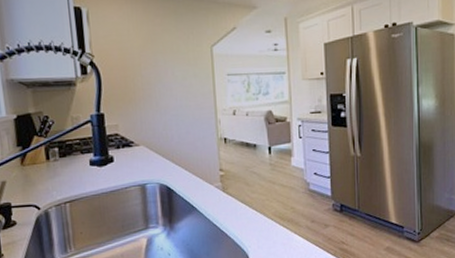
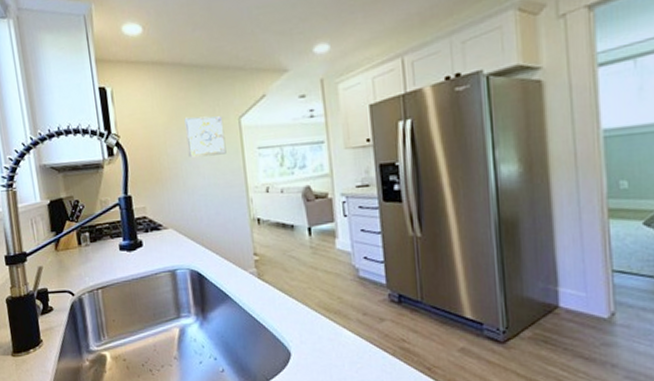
wall art: none [159,42,198,80] -> present [184,116,227,158]

